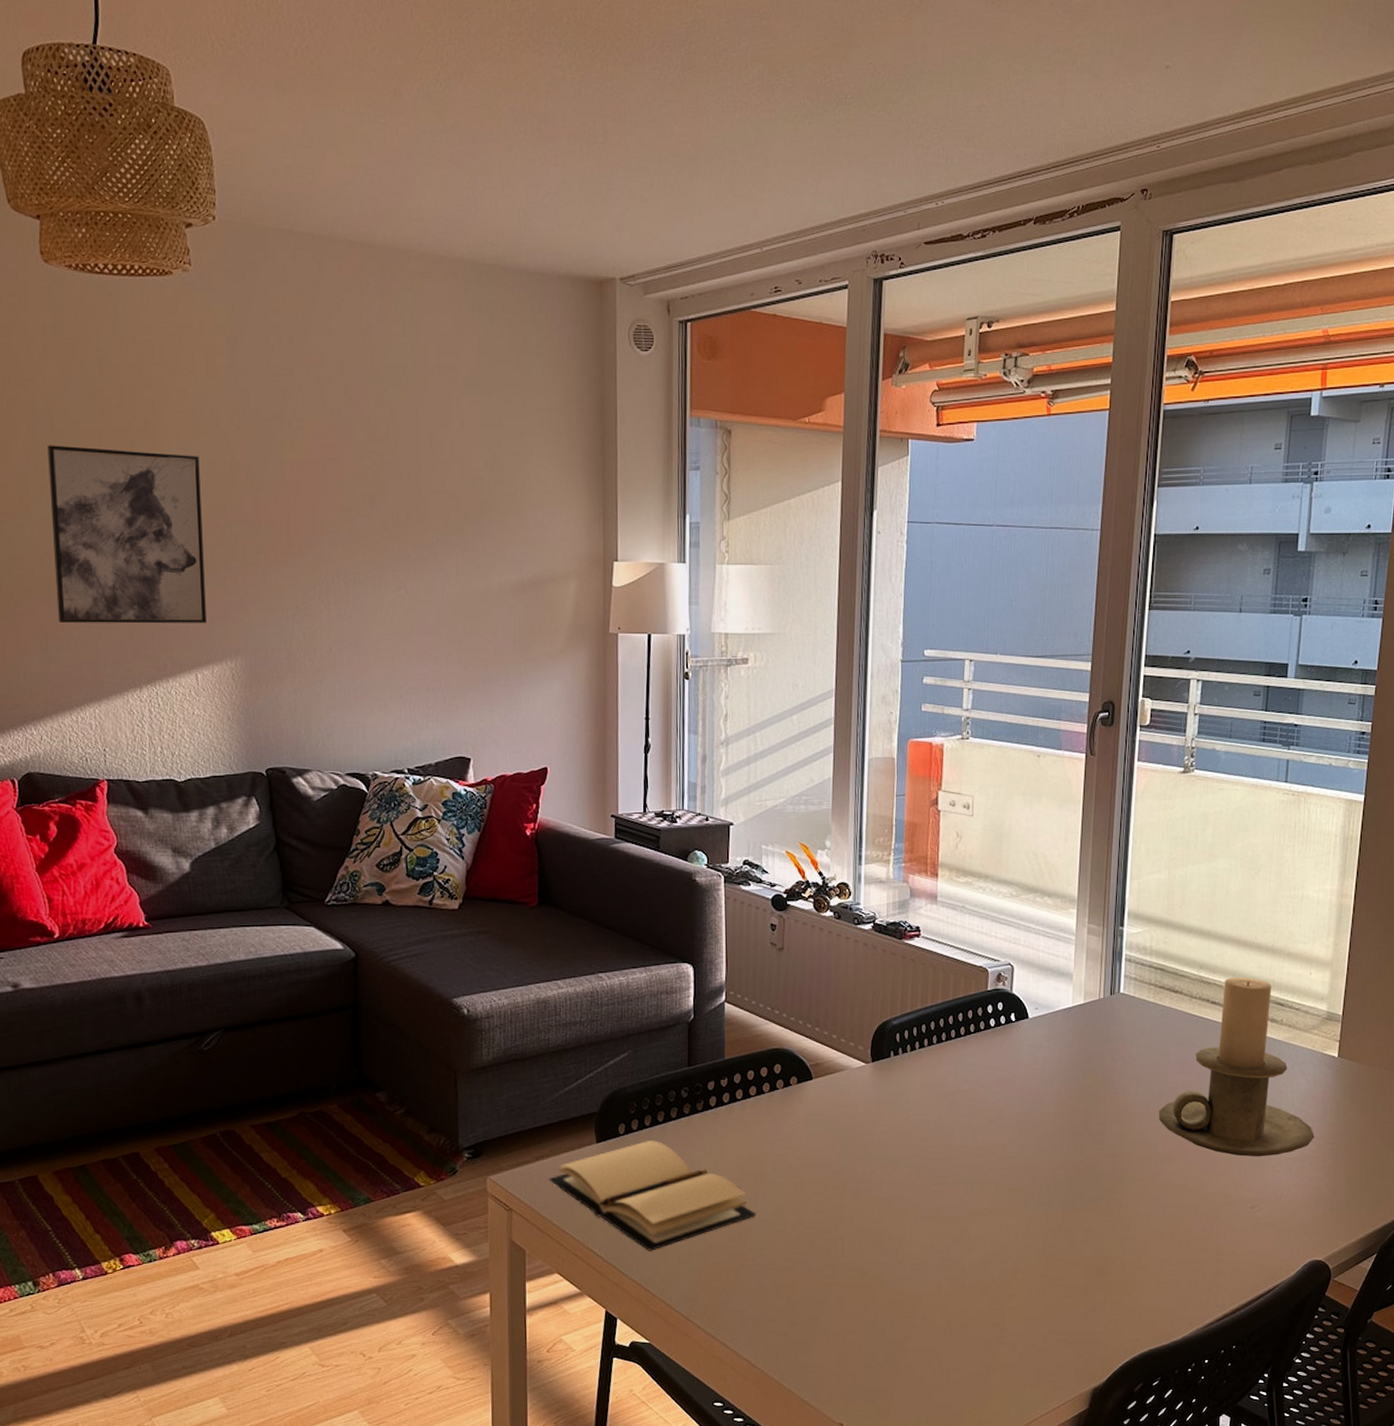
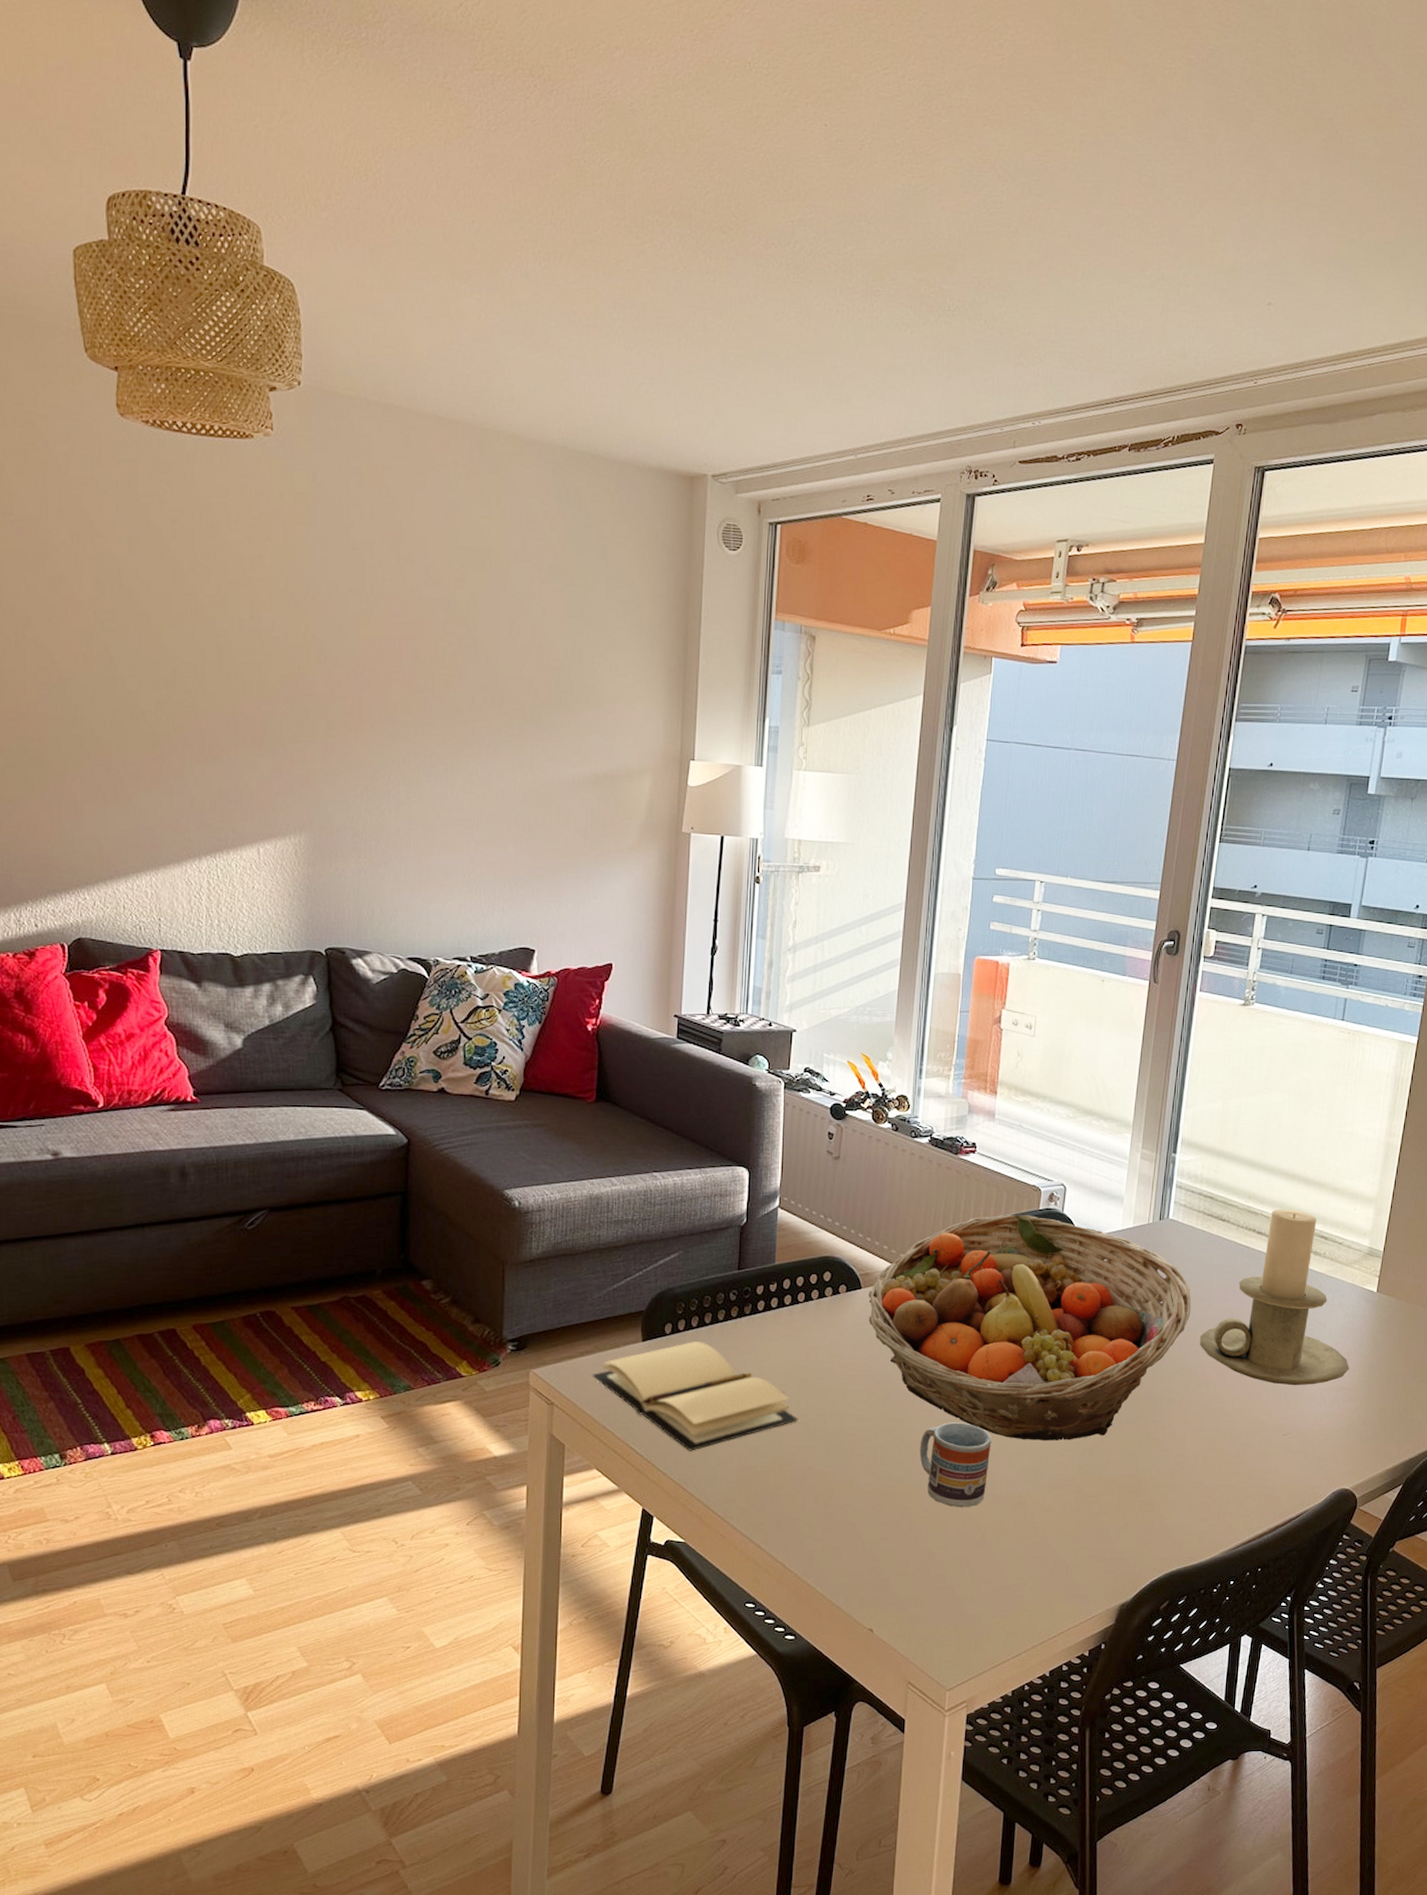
wall art: present [47,445,206,624] -> none [115,604,272,796]
fruit basket: none [820,996,1148,1225] -> present [868,1214,1192,1440]
cup: none [880,1210,953,1297] -> present [919,1422,992,1508]

